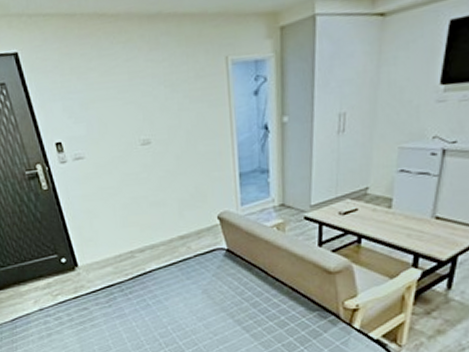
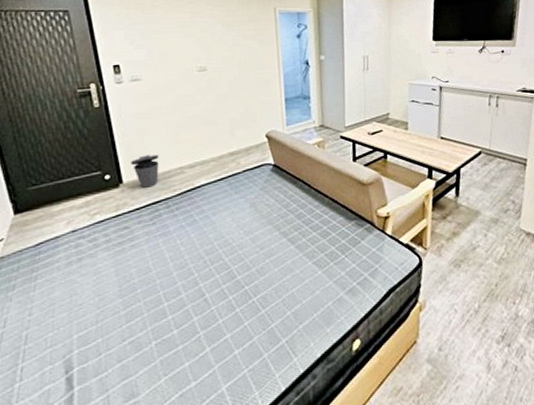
trash can: none [82,238,111,272] -> present [130,154,159,188]

